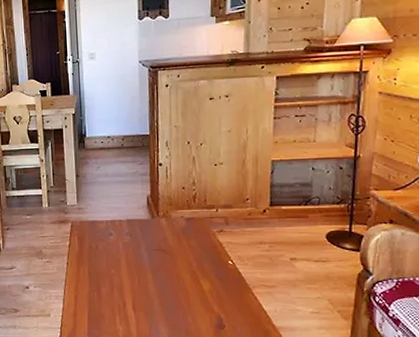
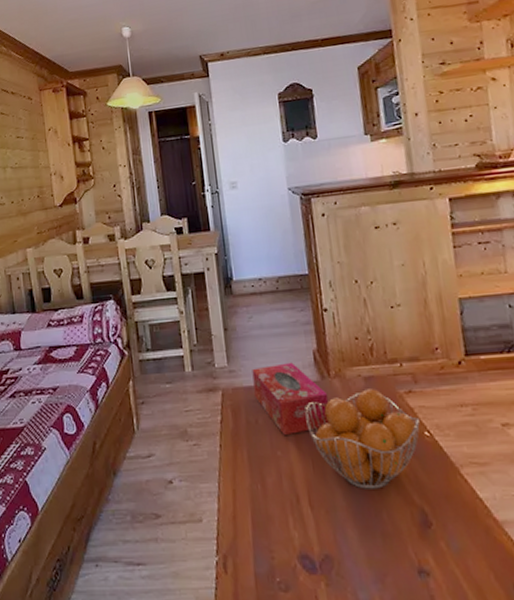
tissue box: none [96,204,156,258] -> present [252,362,331,435]
fruit basket: none [136,227,226,300] -> present [305,388,420,489]

